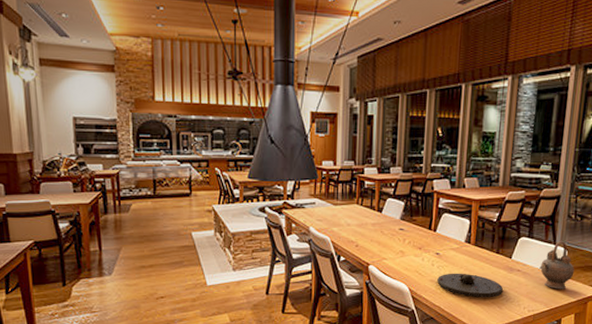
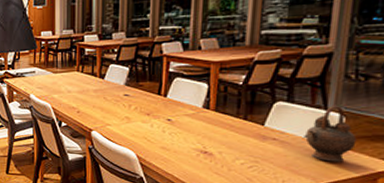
plate: present [437,273,504,298] -> none [169,140,255,169]

